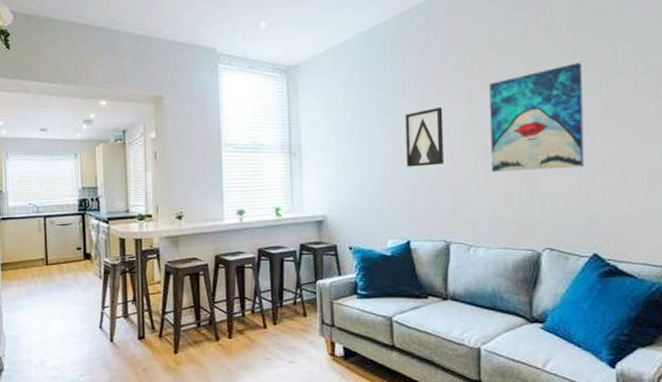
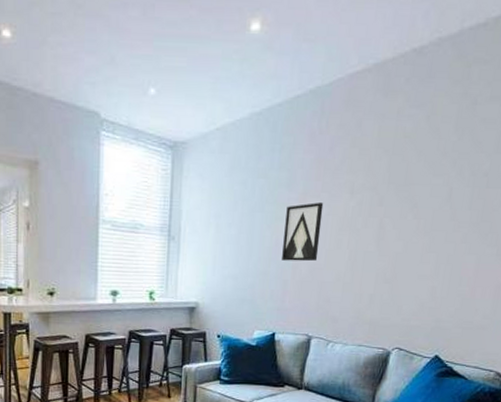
wall art: present [489,62,585,172] -> none [359,170,460,275]

